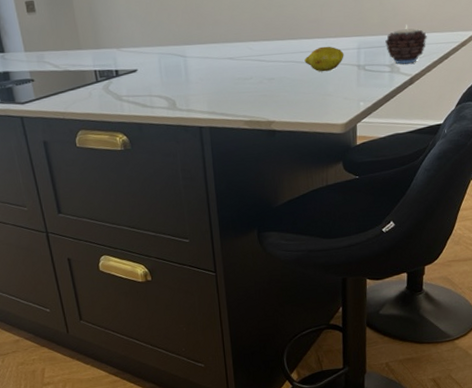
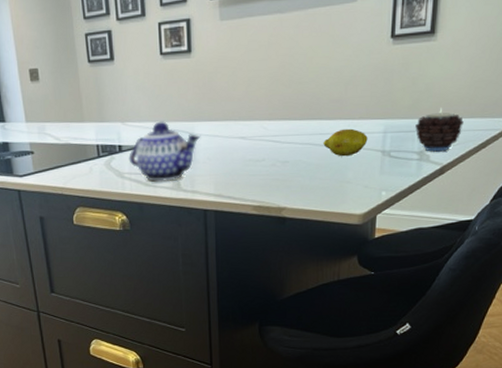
teapot: none [125,46,192,103] -> present [128,121,201,182]

